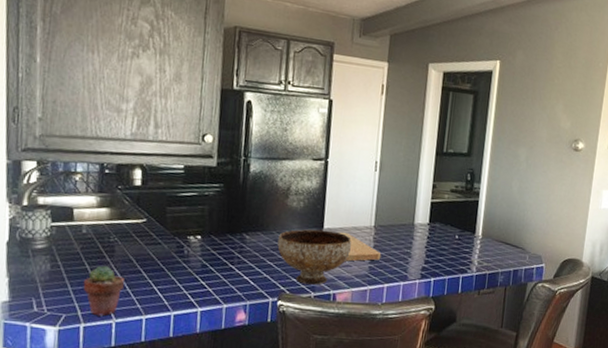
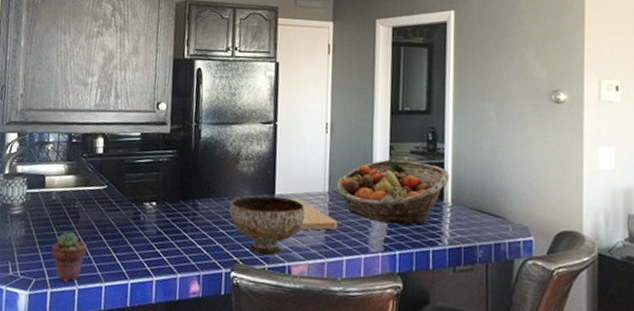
fruit basket: none [381,196,483,256] -> present [336,159,450,225]

